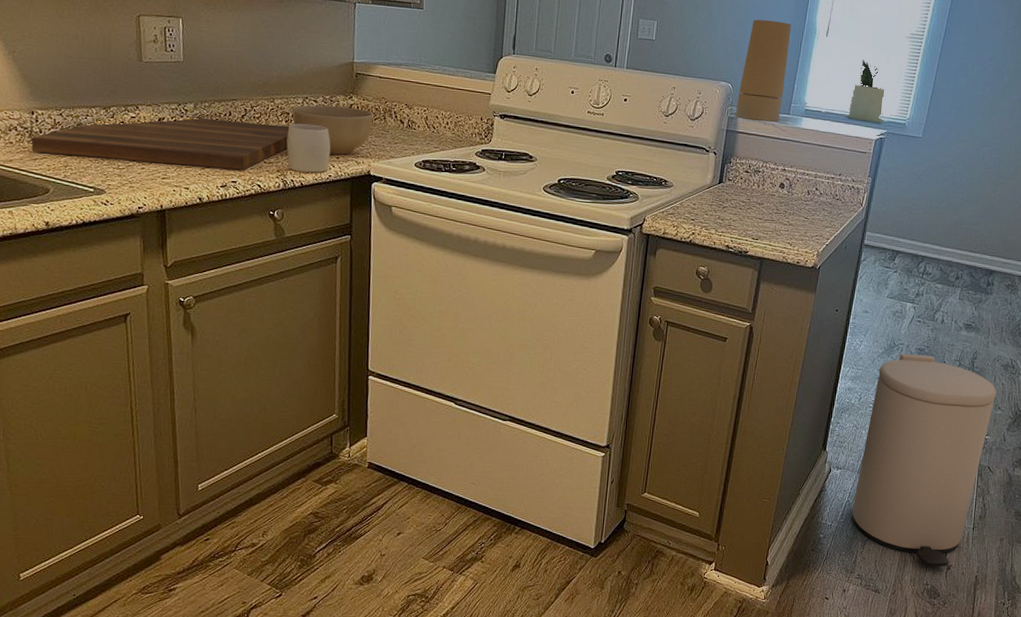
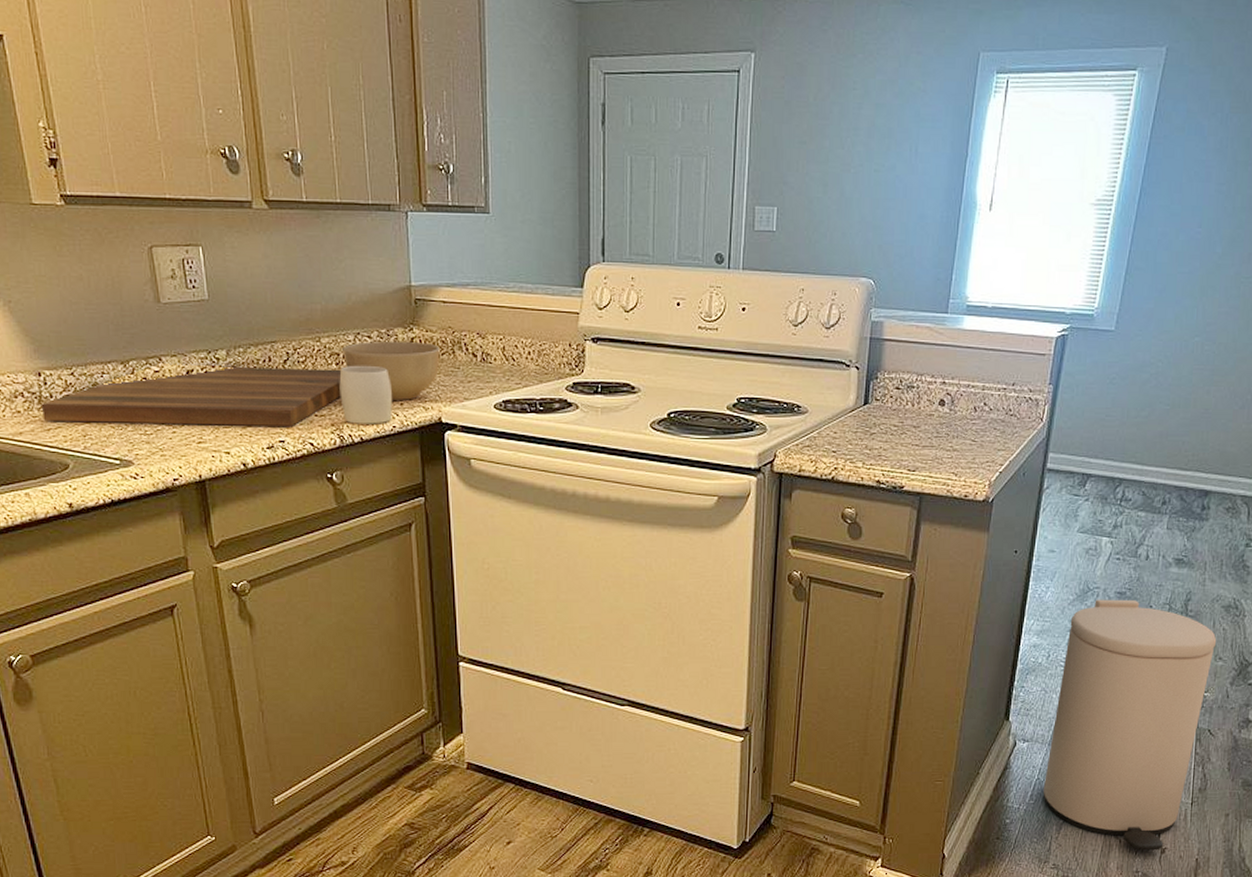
canister: present [735,19,792,123] -> none [879,195,945,325]
planter: present [844,59,885,124] -> none [1016,236,1067,317]

